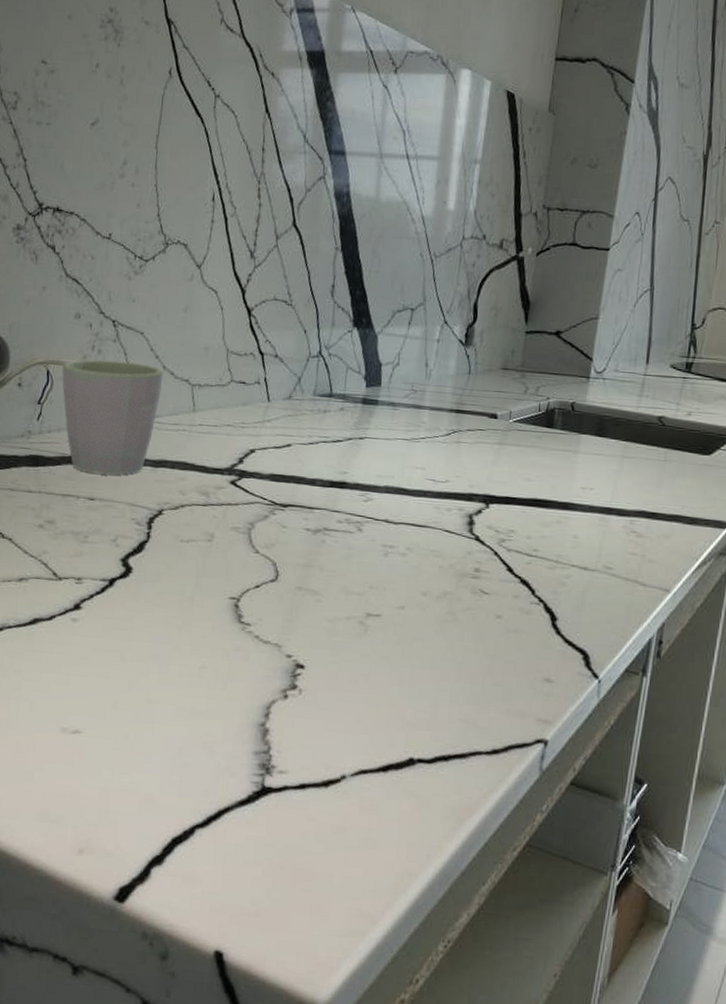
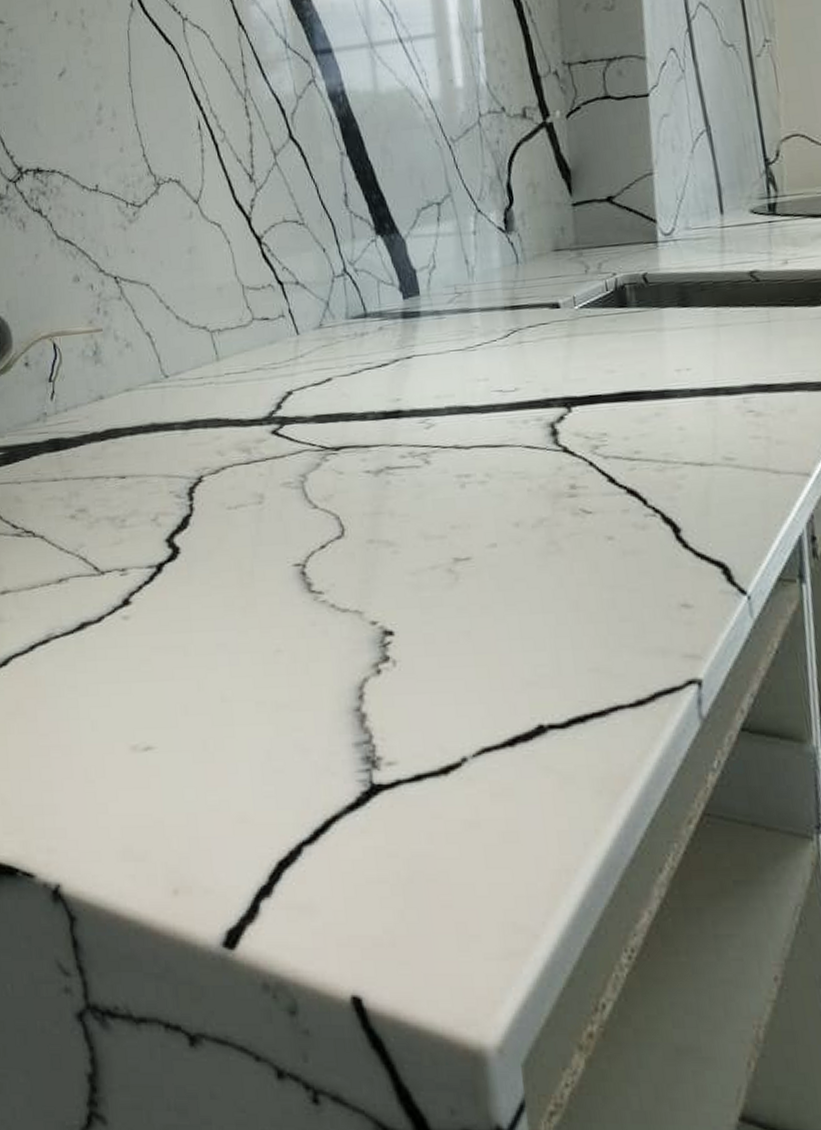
mug: present [62,359,164,475] -> none [68,317,179,448]

